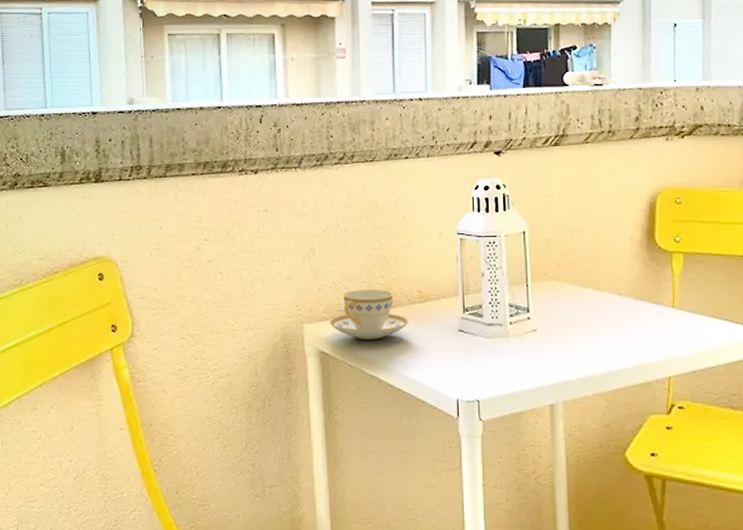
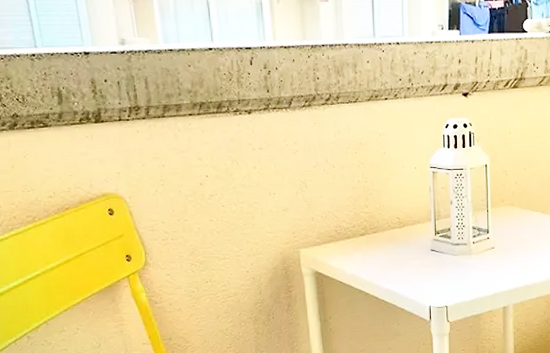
teacup: present [329,290,410,339] -> none [322,218,390,260]

